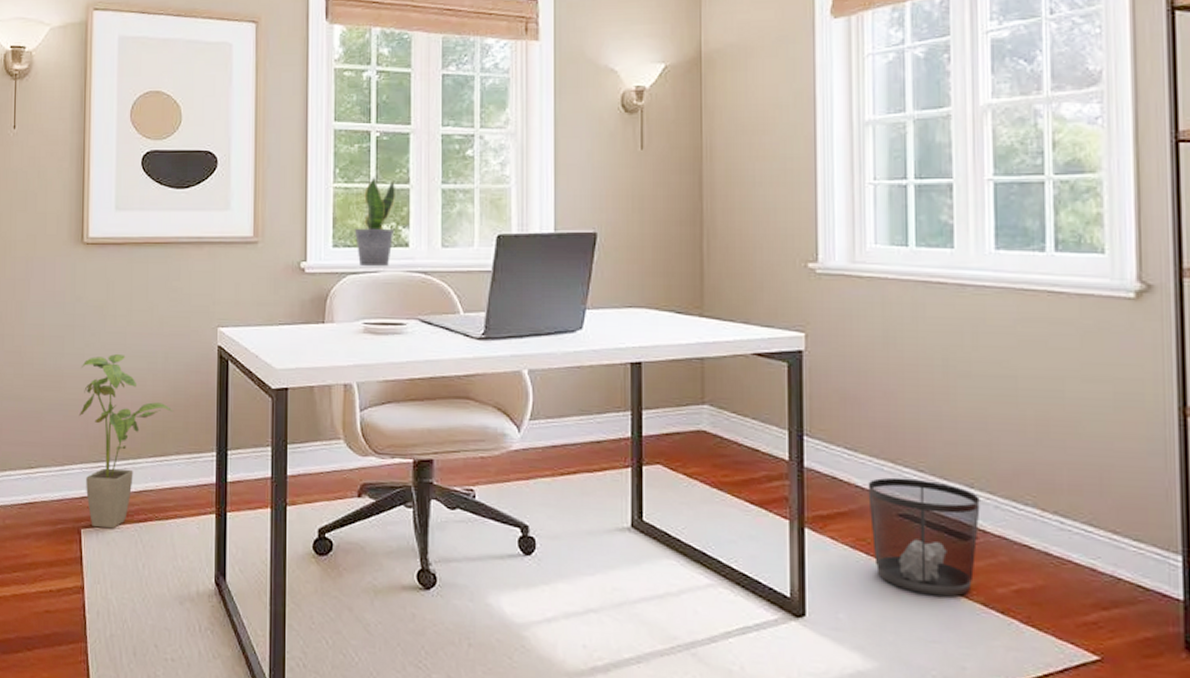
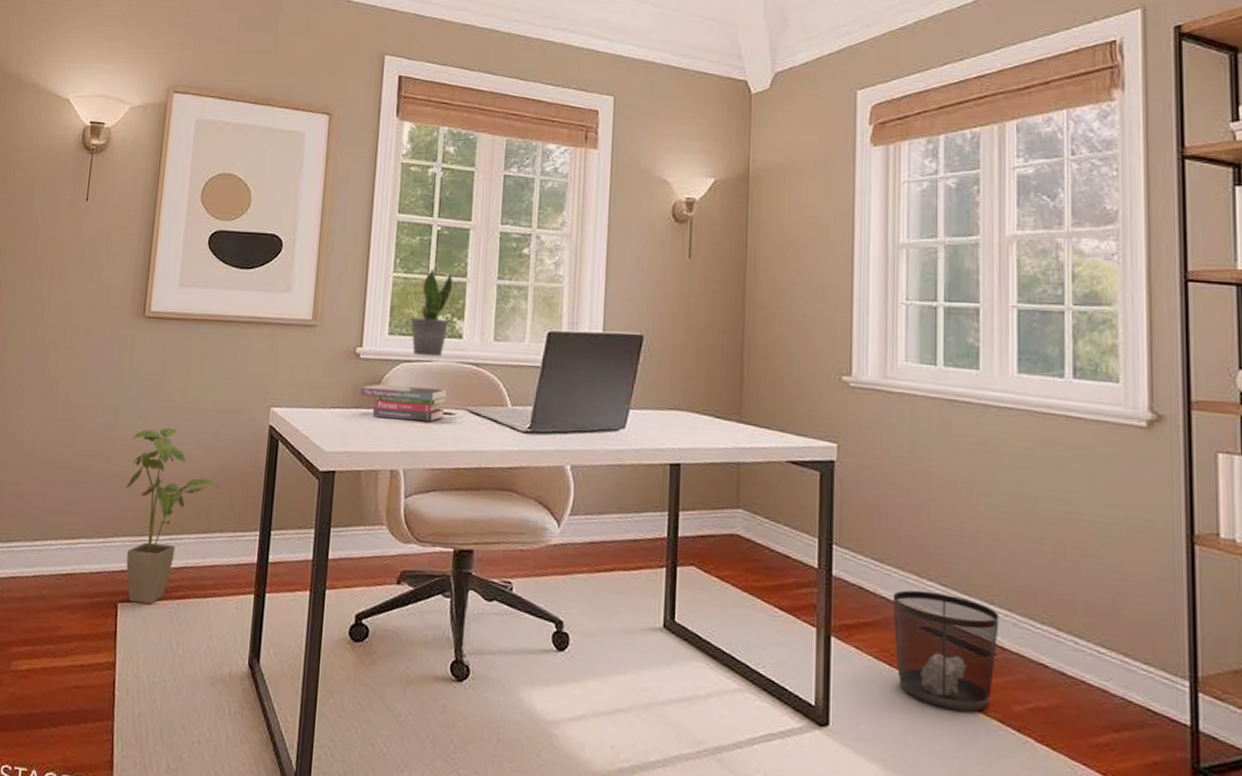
books: none [307,298,396,334] -> present [360,384,447,422]

